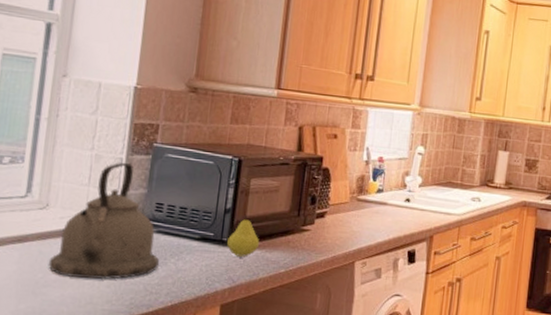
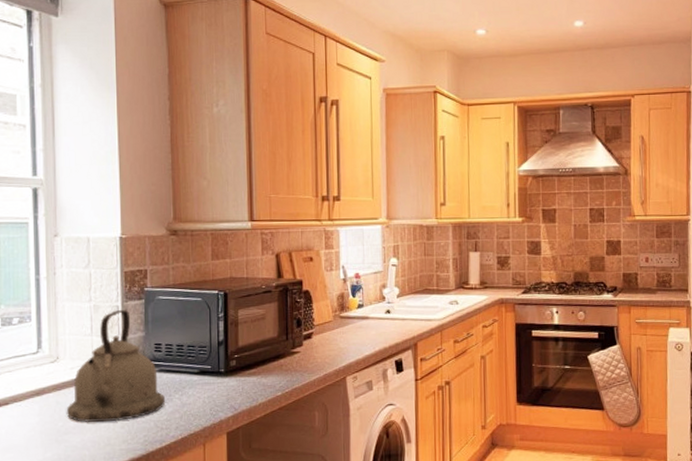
fruit: present [227,214,260,257] -> none [225,344,255,385]

